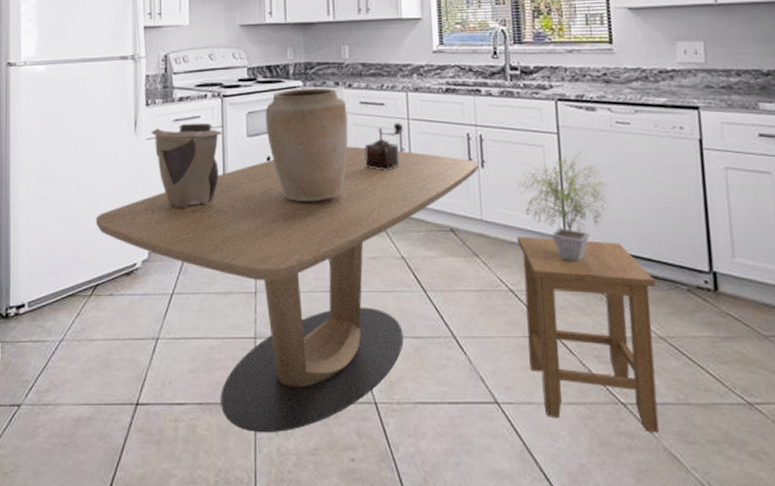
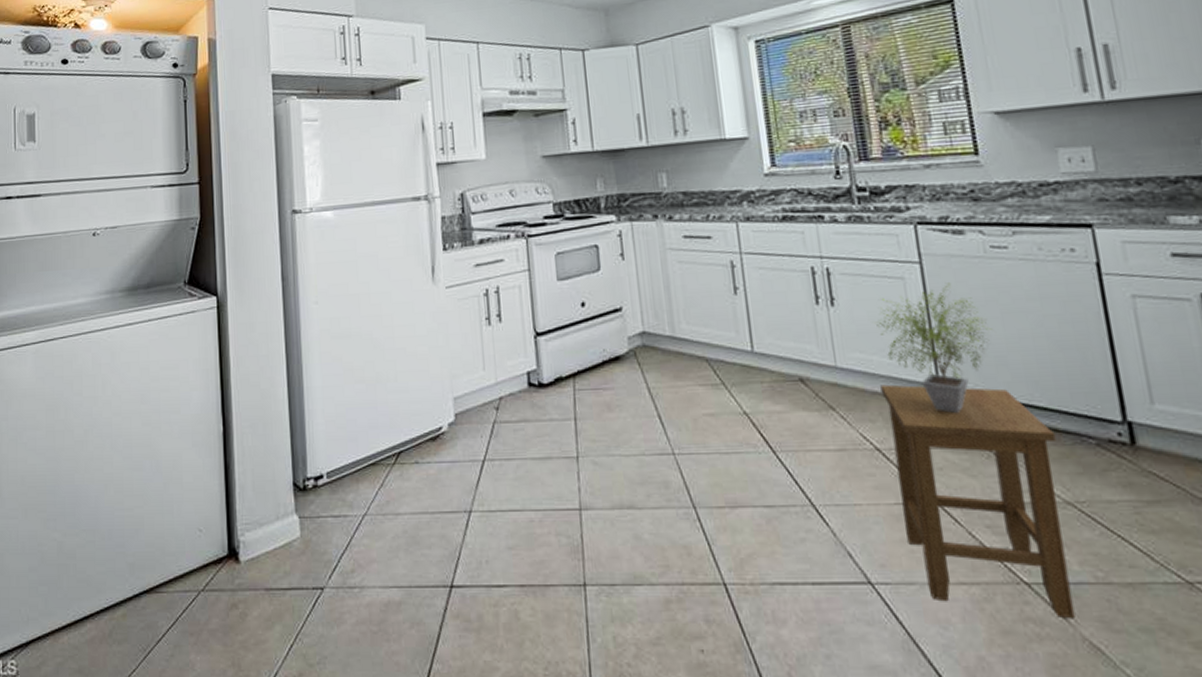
dining table: present [95,146,479,432] -> none [395,286,829,618]
decorative bowl: present [151,122,223,208] -> none [450,266,530,364]
vase: present [265,87,349,202] -> none [576,221,673,353]
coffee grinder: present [364,123,404,170] -> none [692,257,736,313]

